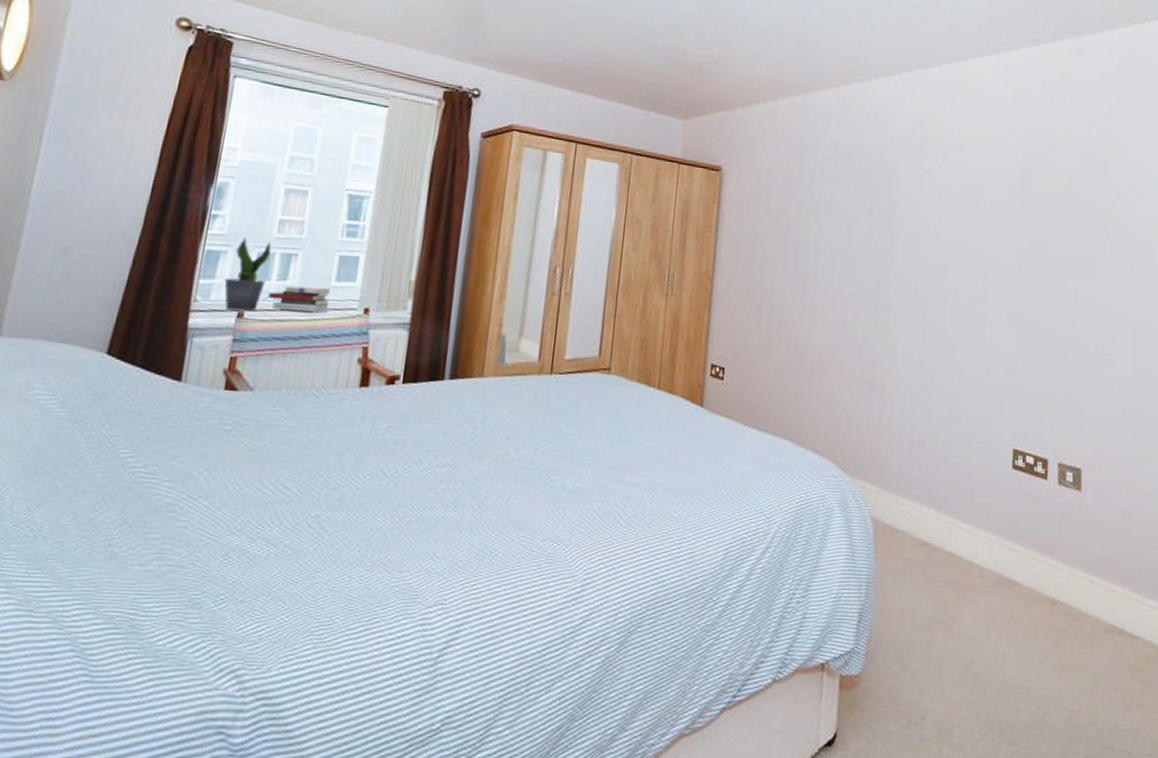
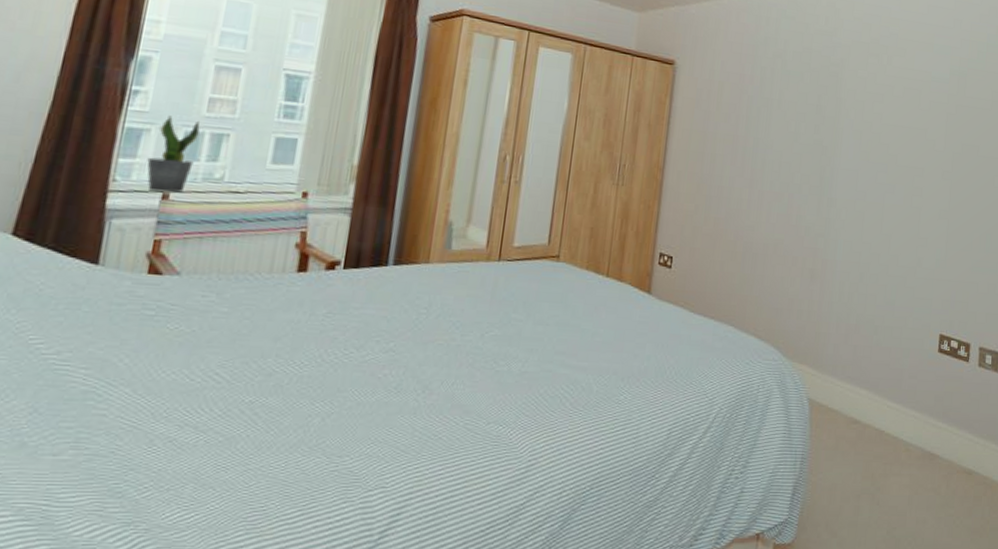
books: present [268,285,330,315] -> none [196,167,266,197]

